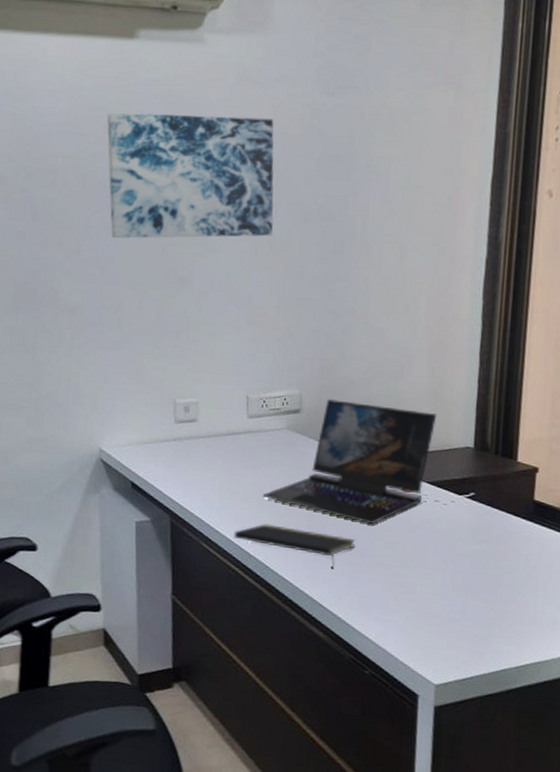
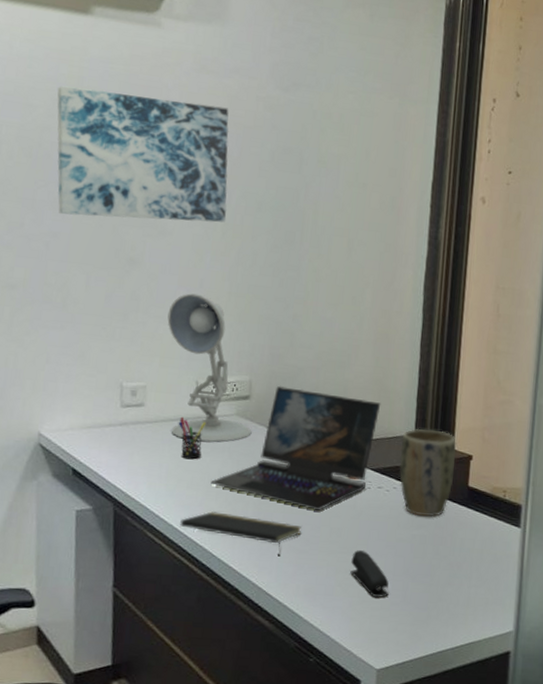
desk lamp: none [217,309,303,457] -> present [167,293,252,443]
pen holder: none [230,431,257,473] -> present [178,416,206,460]
stapler: none [406,564,447,613] -> present [350,550,389,598]
plant pot: none [457,439,520,532] -> present [399,428,456,517]

